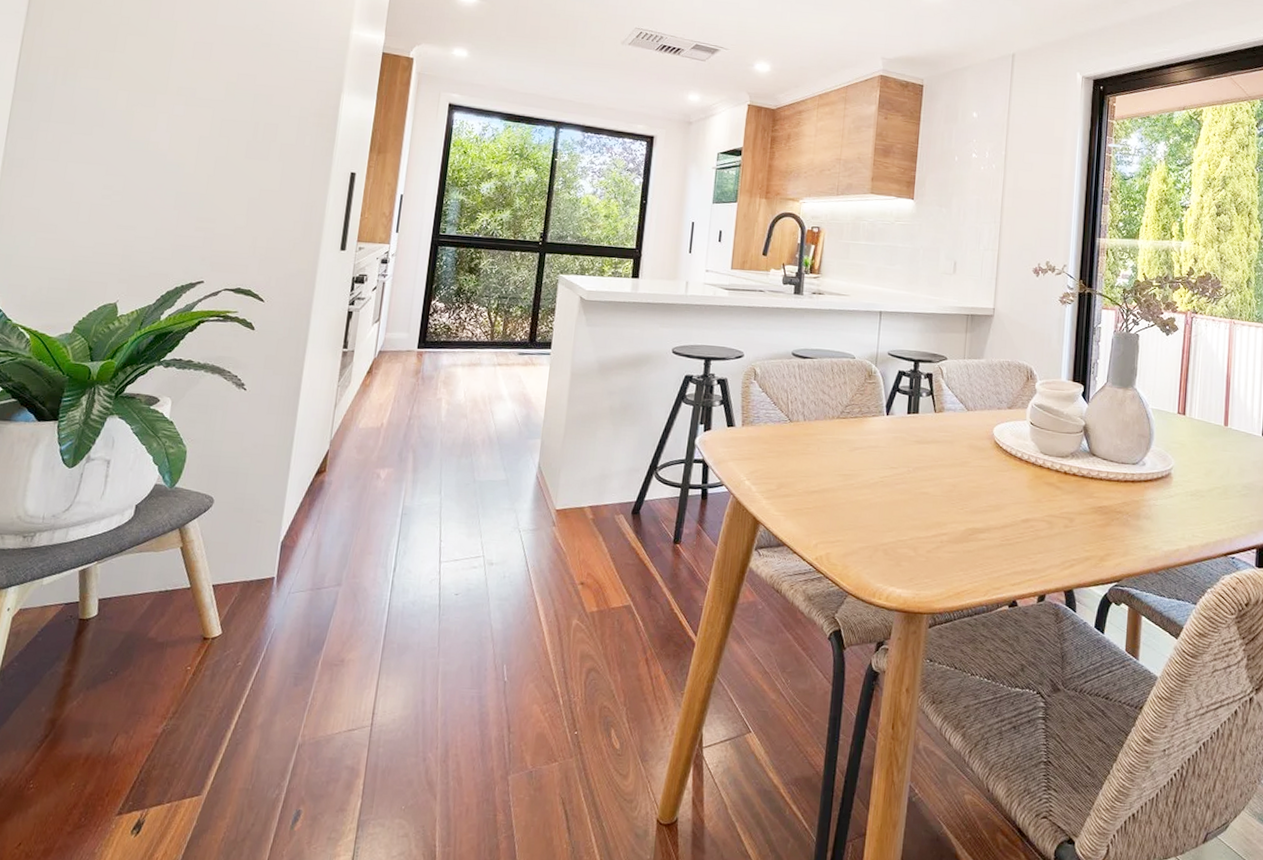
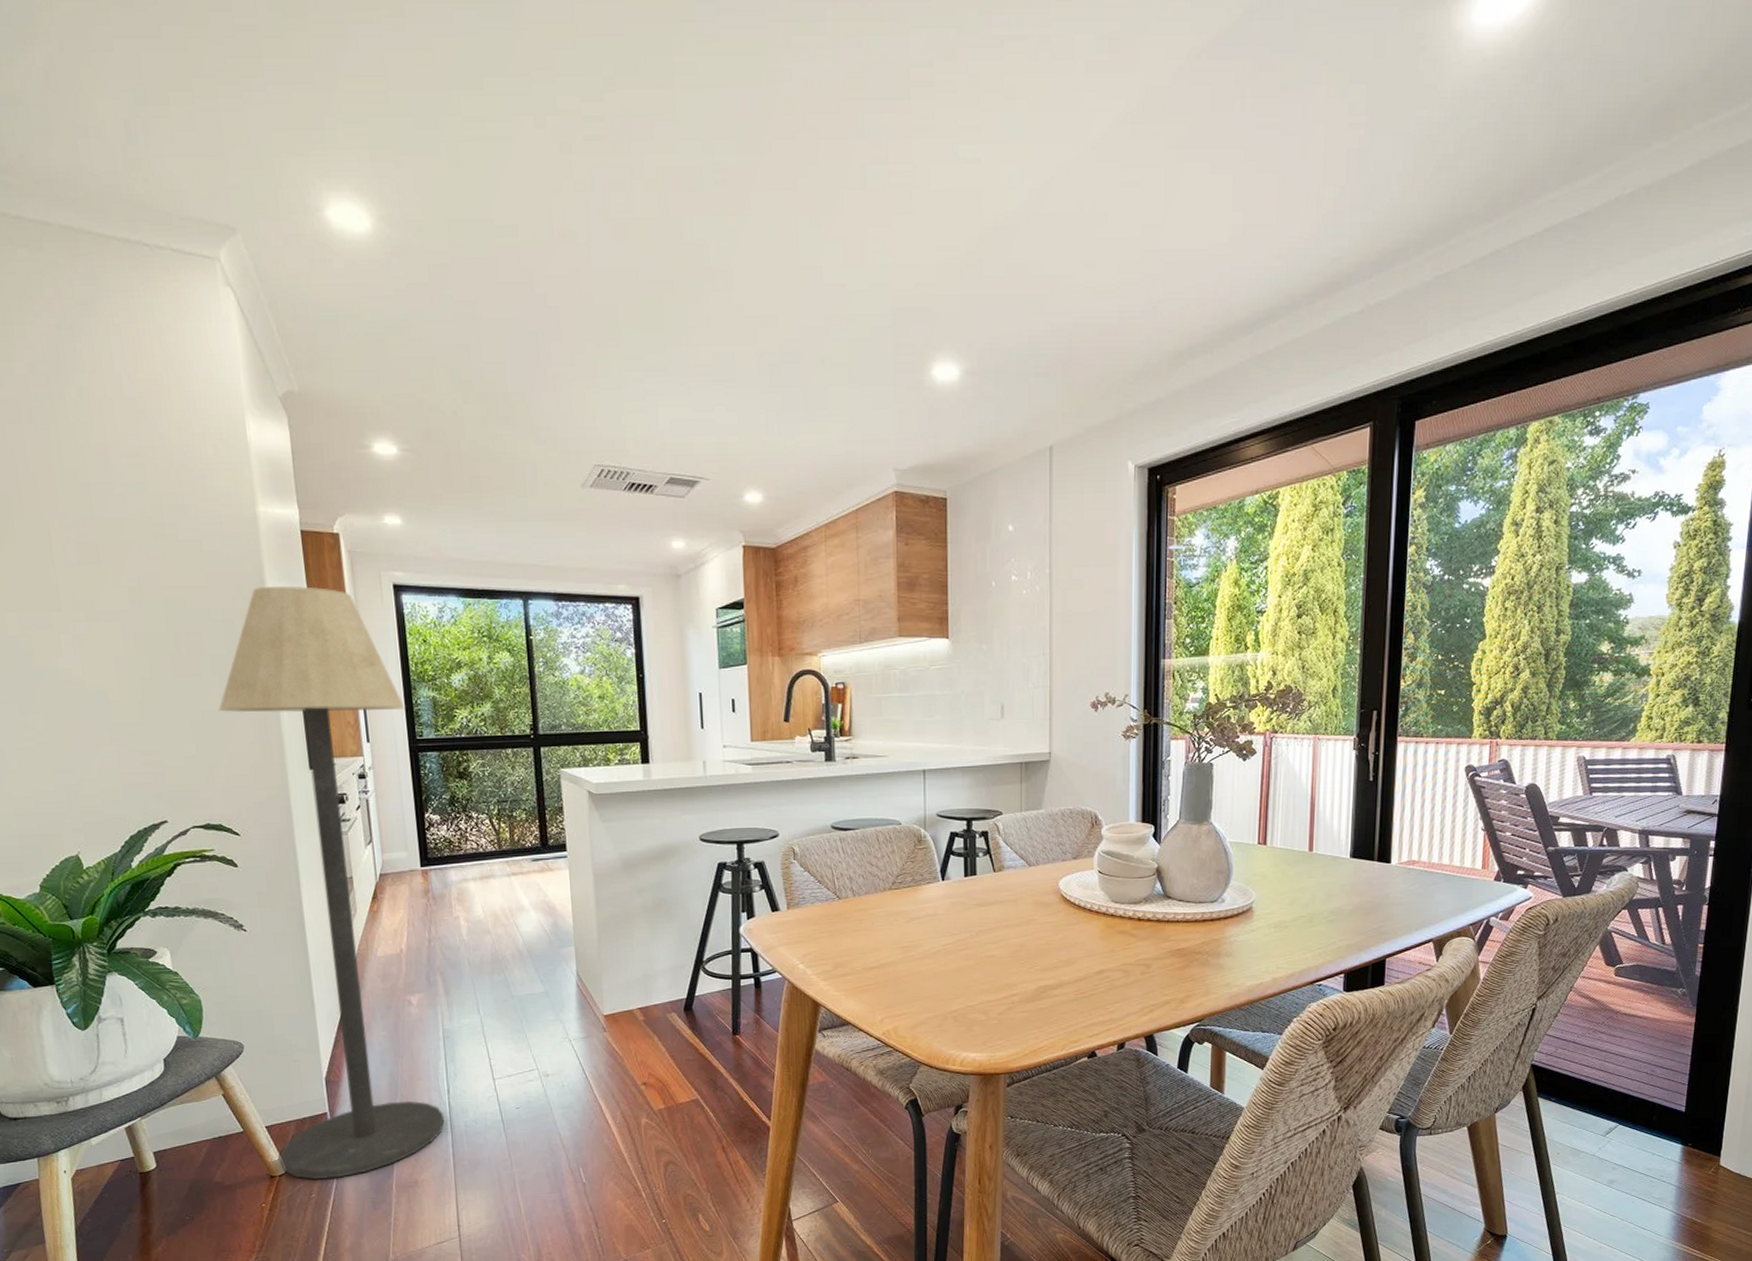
floor lamp: none [217,93,436,648] -> present [218,585,445,1180]

